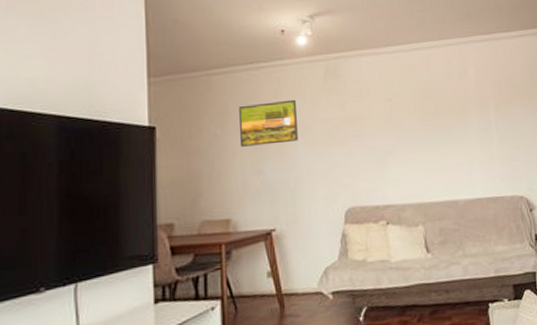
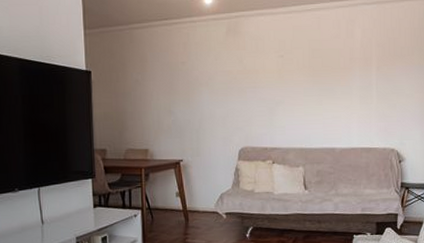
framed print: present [238,99,298,147] -> none [155,53,203,91]

